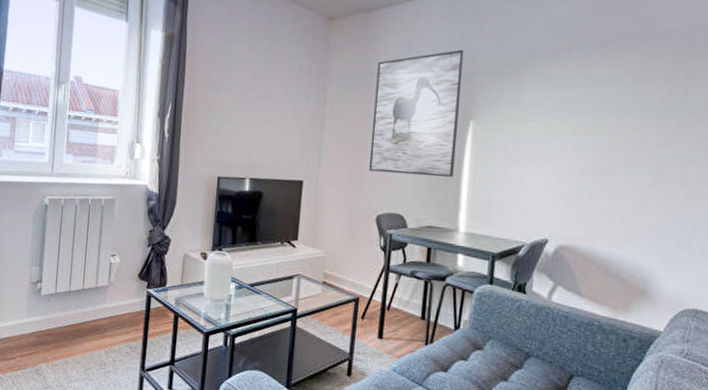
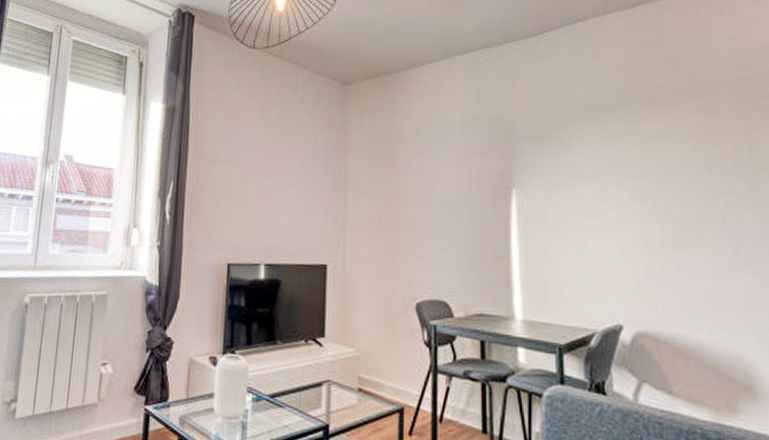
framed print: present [368,49,464,177] -> none [402,110,501,254]

